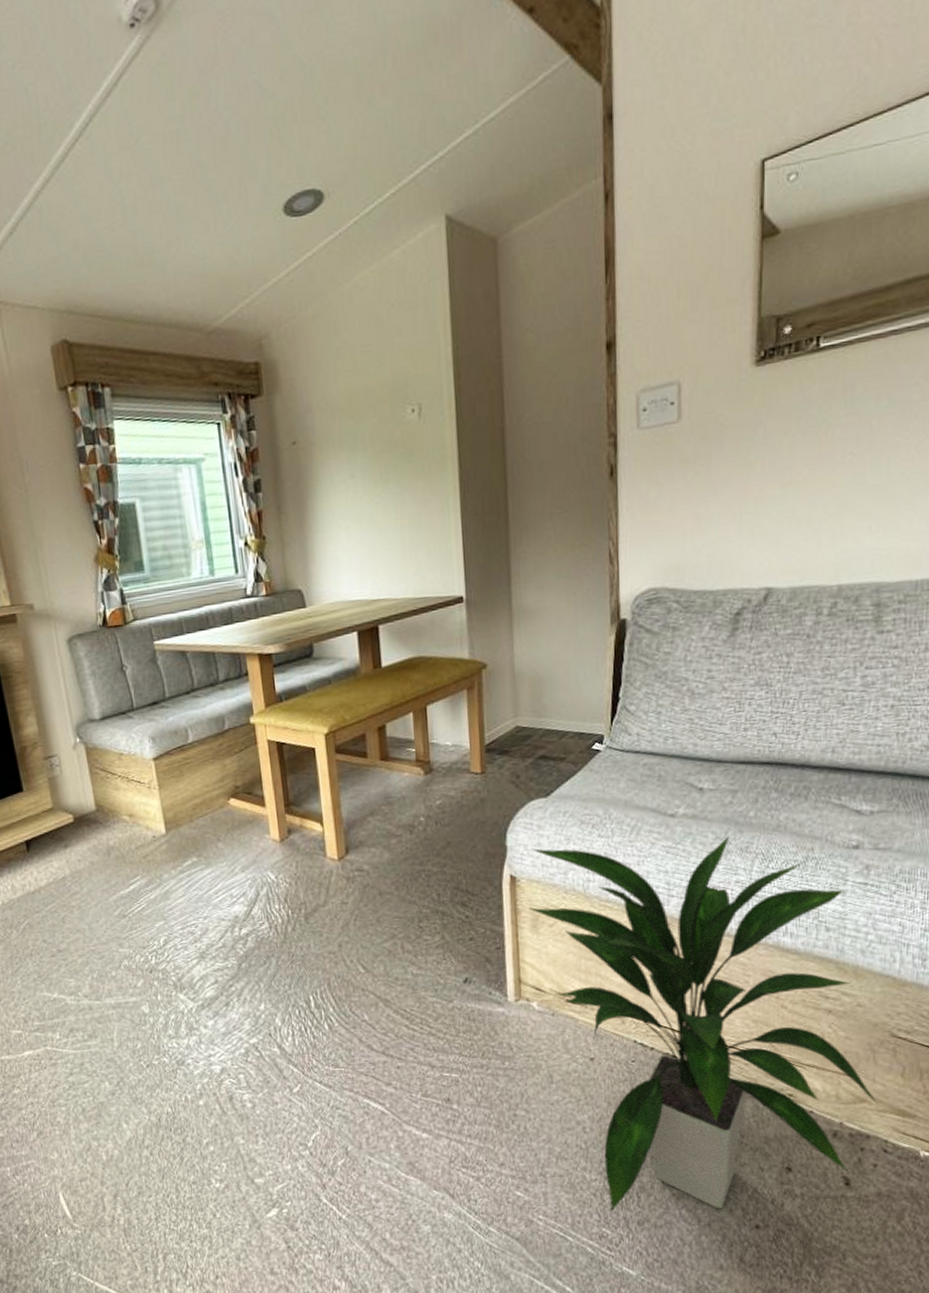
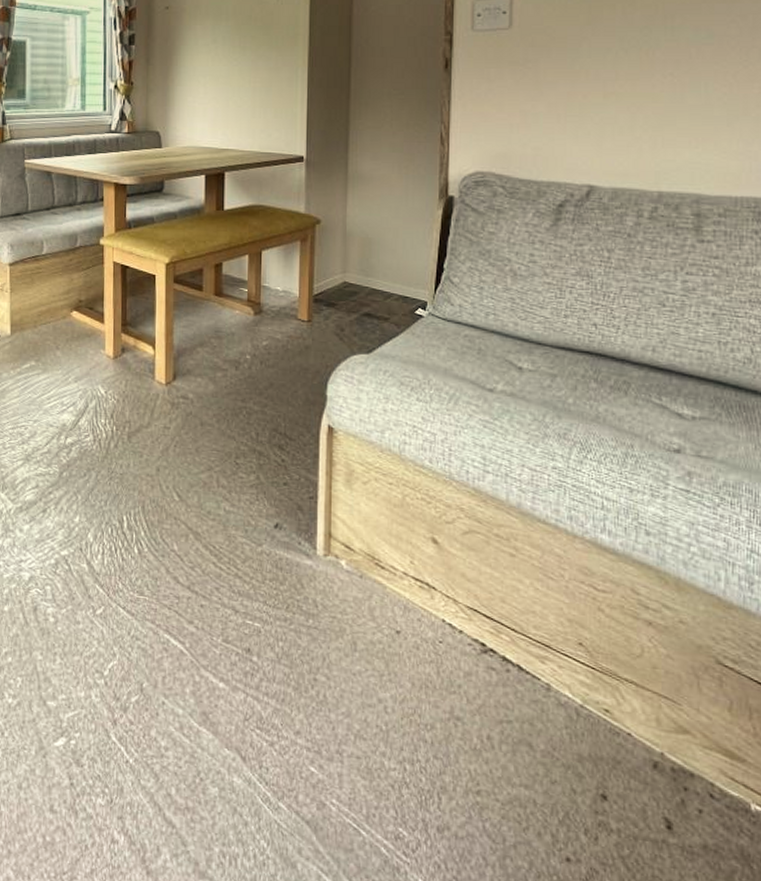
indoor plant: present [528,835,881,1212] -> none [343,402,706,830]

